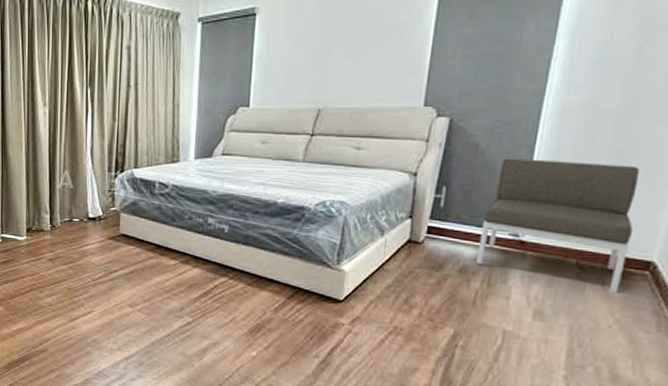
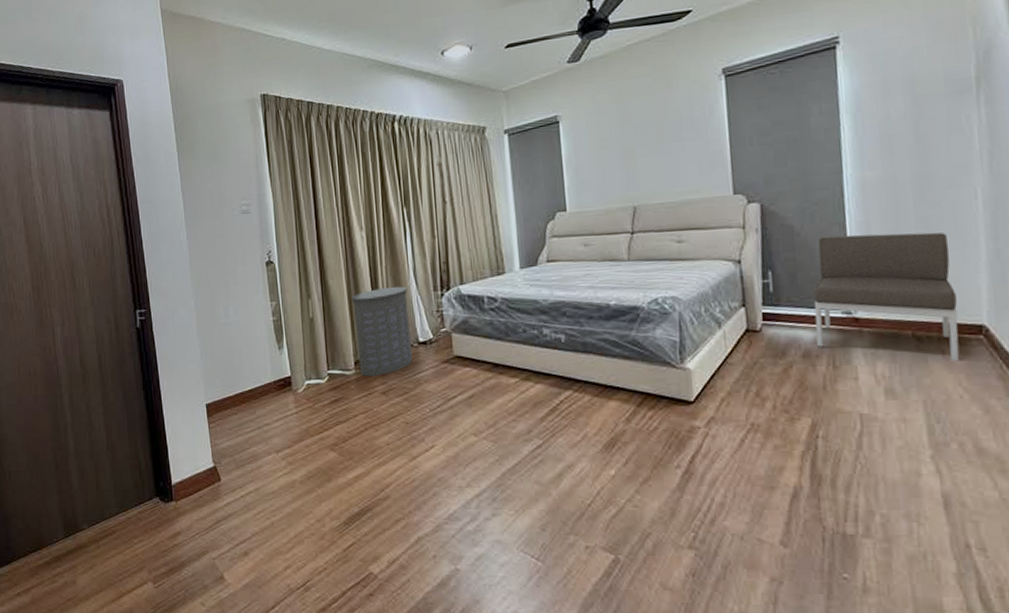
laundry hamper: none [29,163,84,244] -> present [351,286,413,376]

